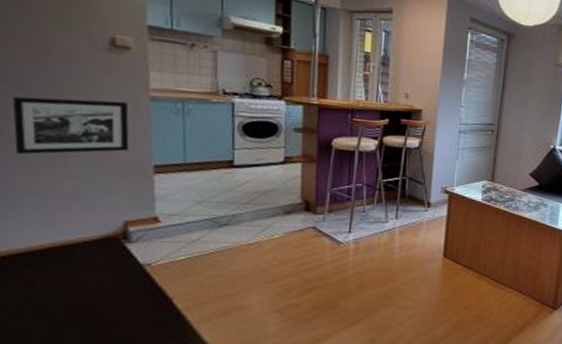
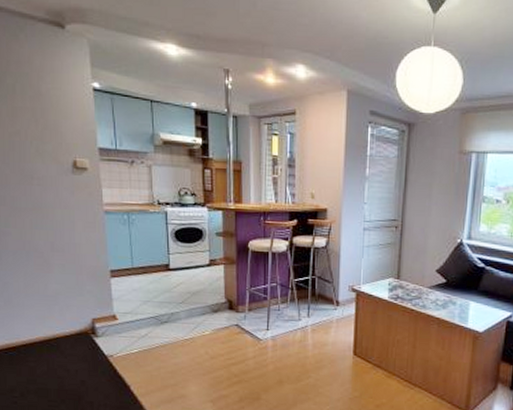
picture frame: present [12,96,129,155] -> none [11,215,91,264]

